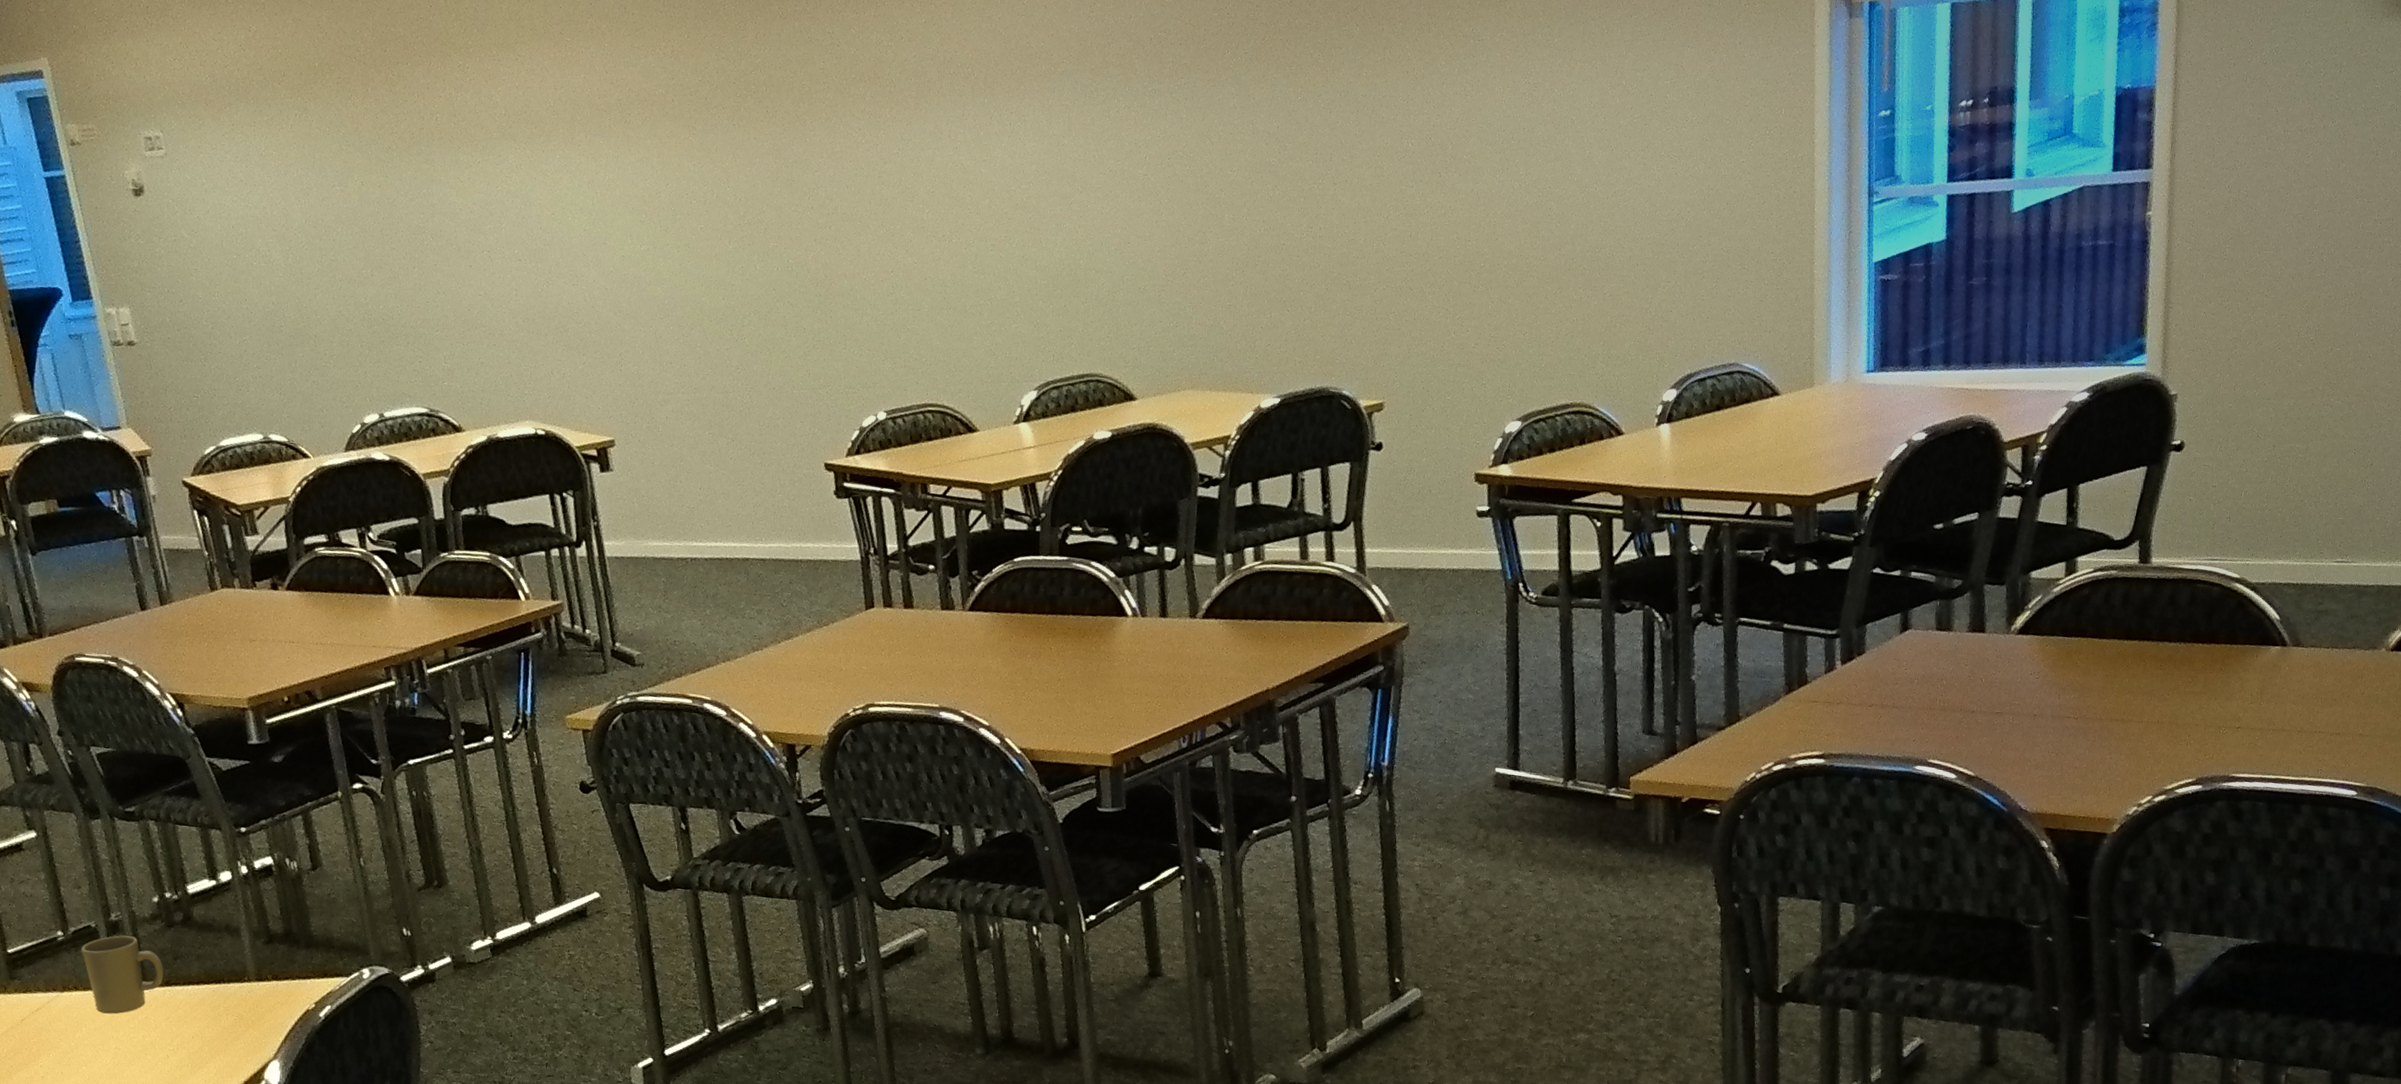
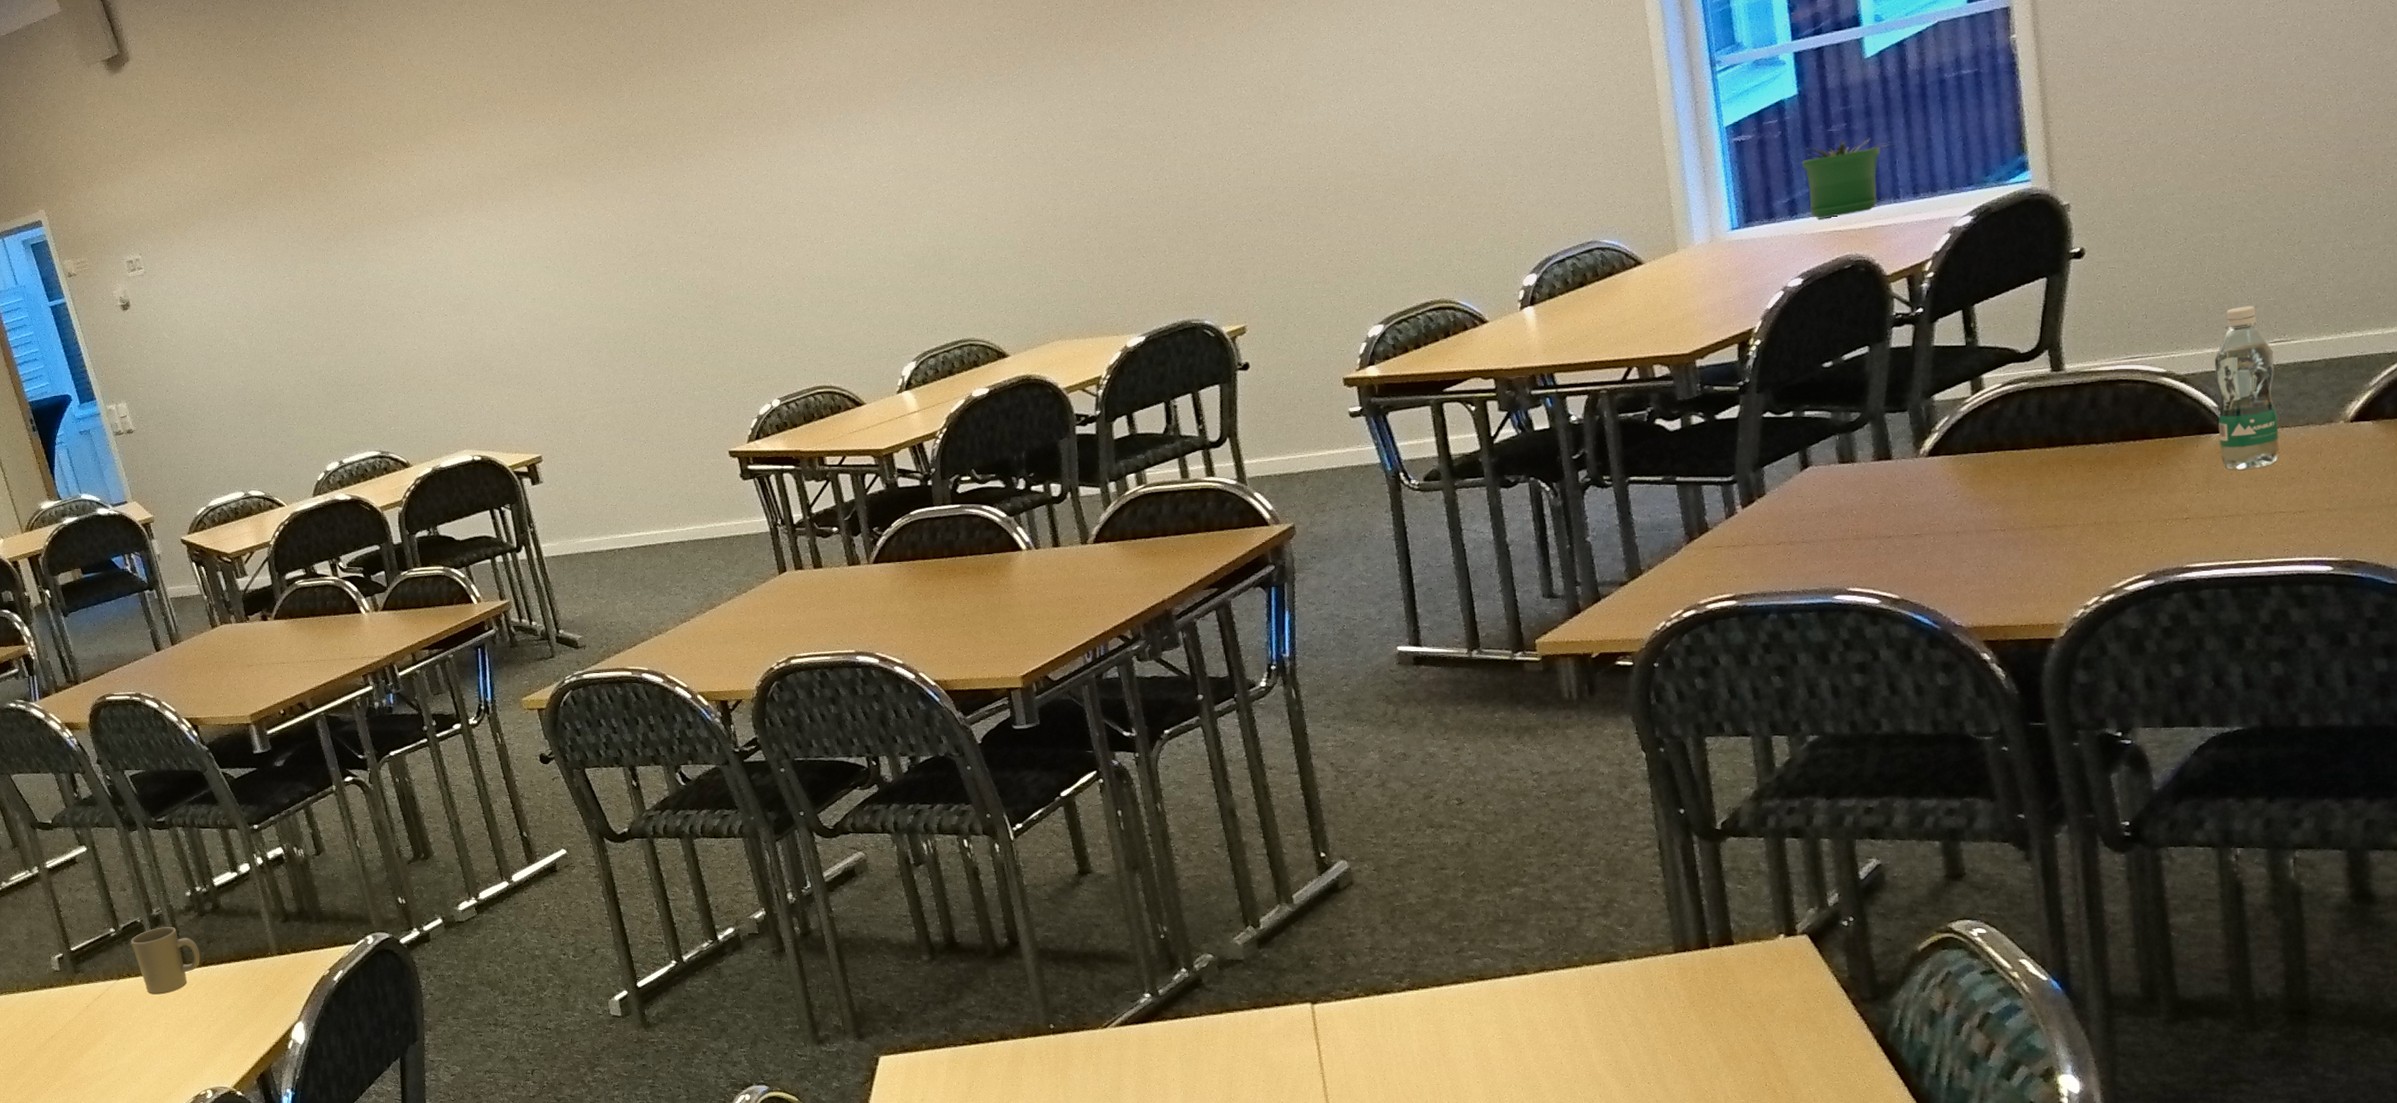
planter: none [1935,295,2026,374] -> present [1795,137,1893,219]
bottle: none [2276,521,2335,687] -> present [2214,306,2280,471]

